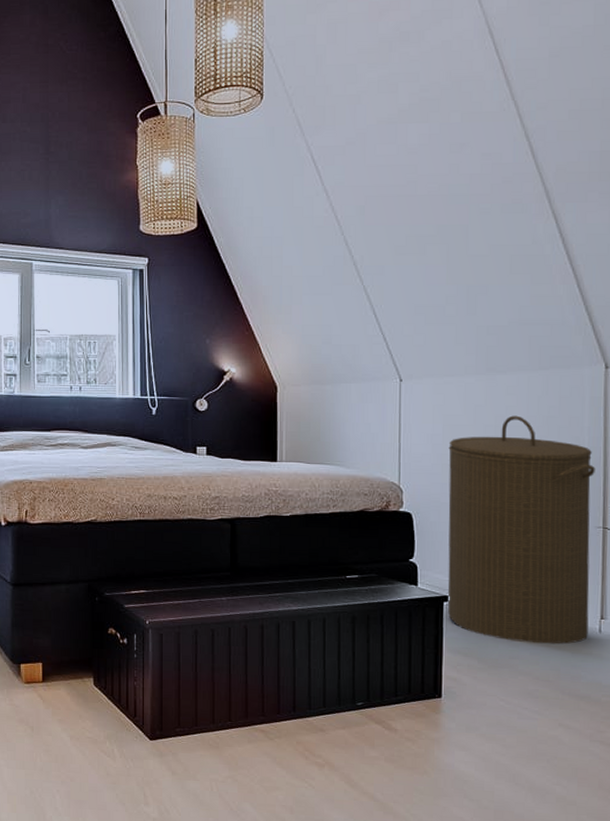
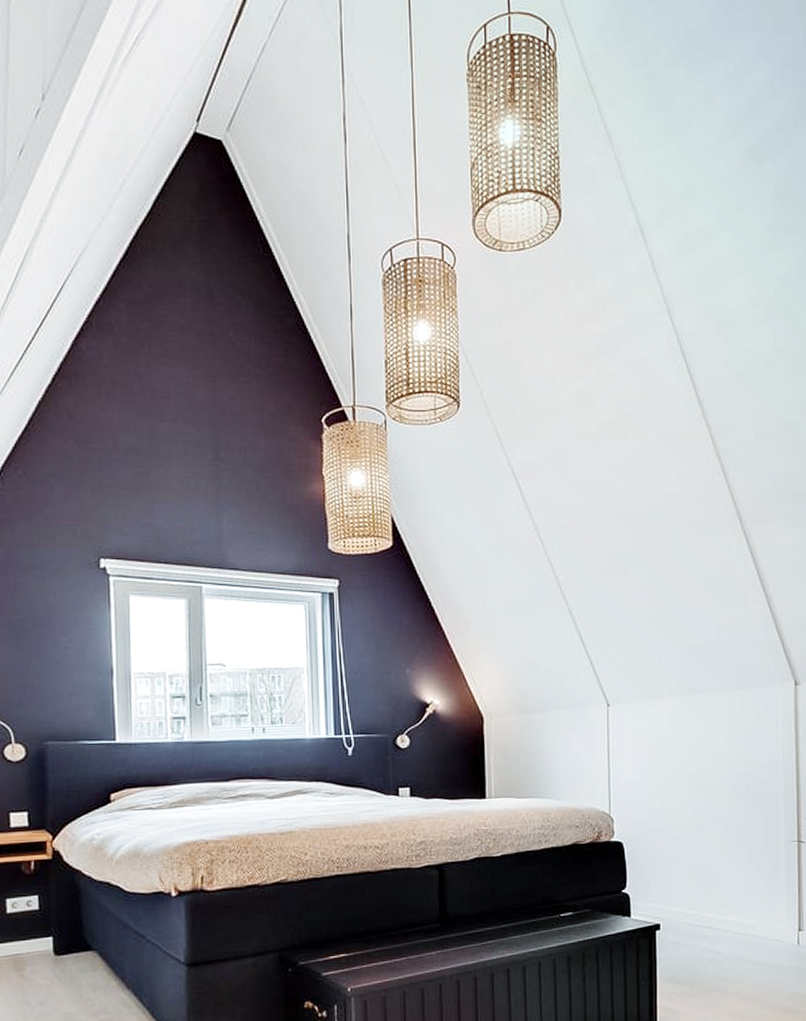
laundry hamper: present [448,415,595,644] -> none [656,735,789,963]

